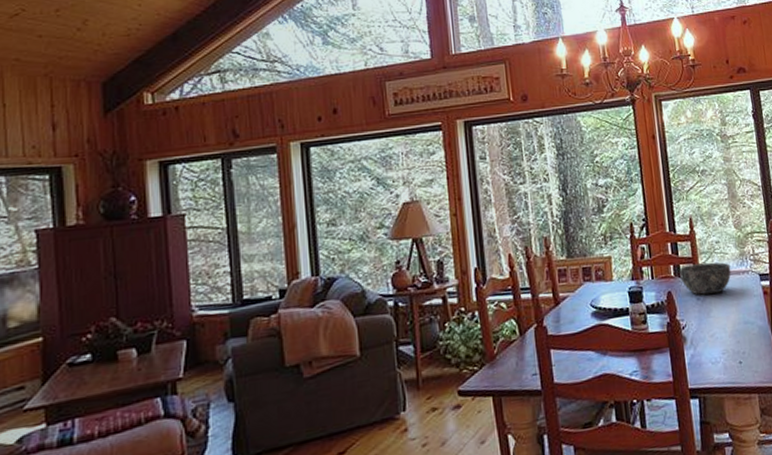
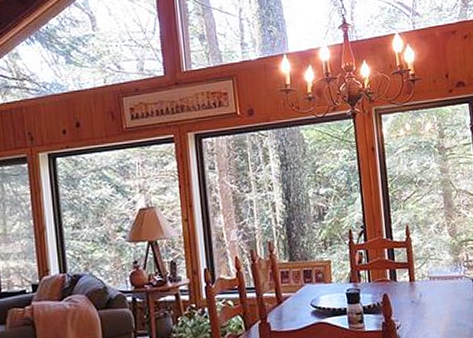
bowl: present [679,262,732,295] -> none [395,267,446,298]

